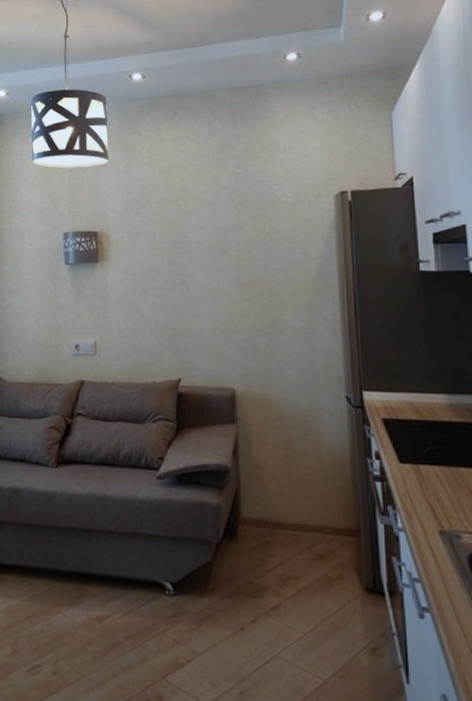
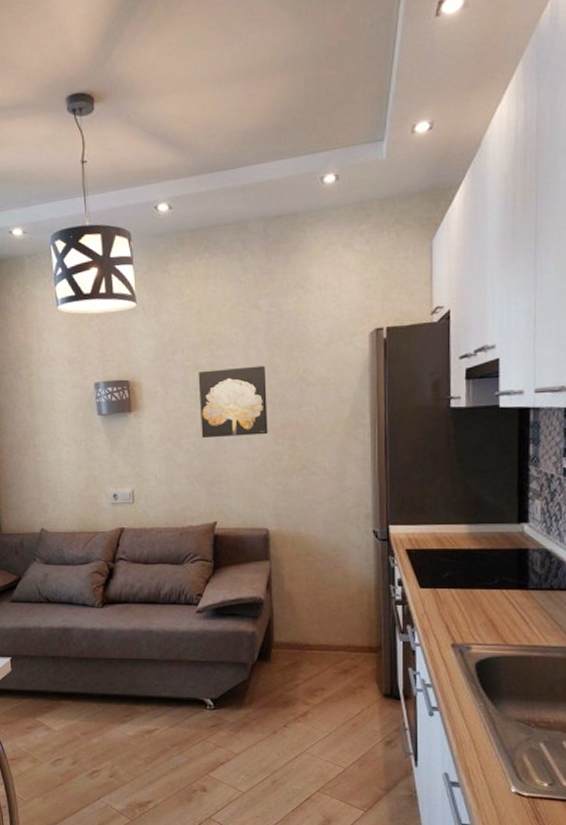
wall art: none [165,222,234,292] -> present [198,365,268,439]

